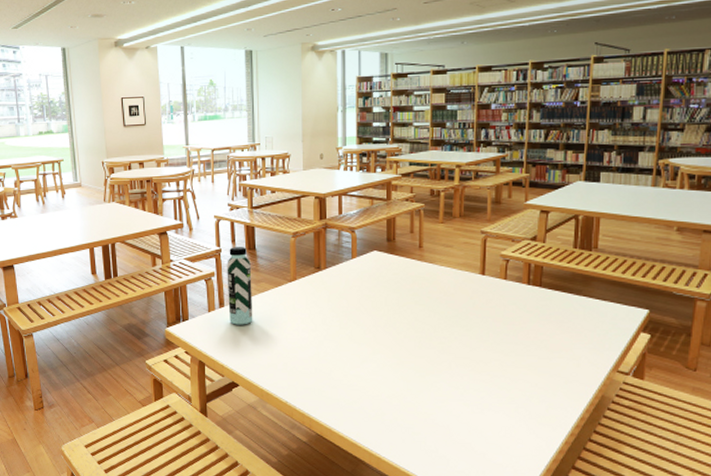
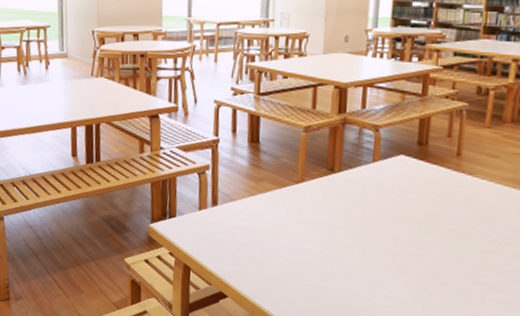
water bottle: present [227,247,253,325] -> none [222,138,252,229]

